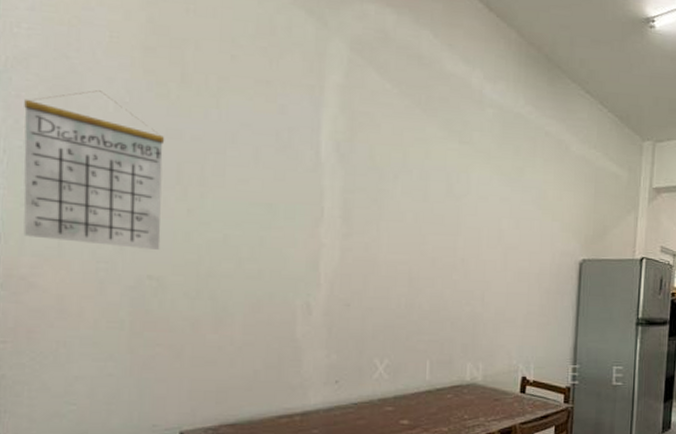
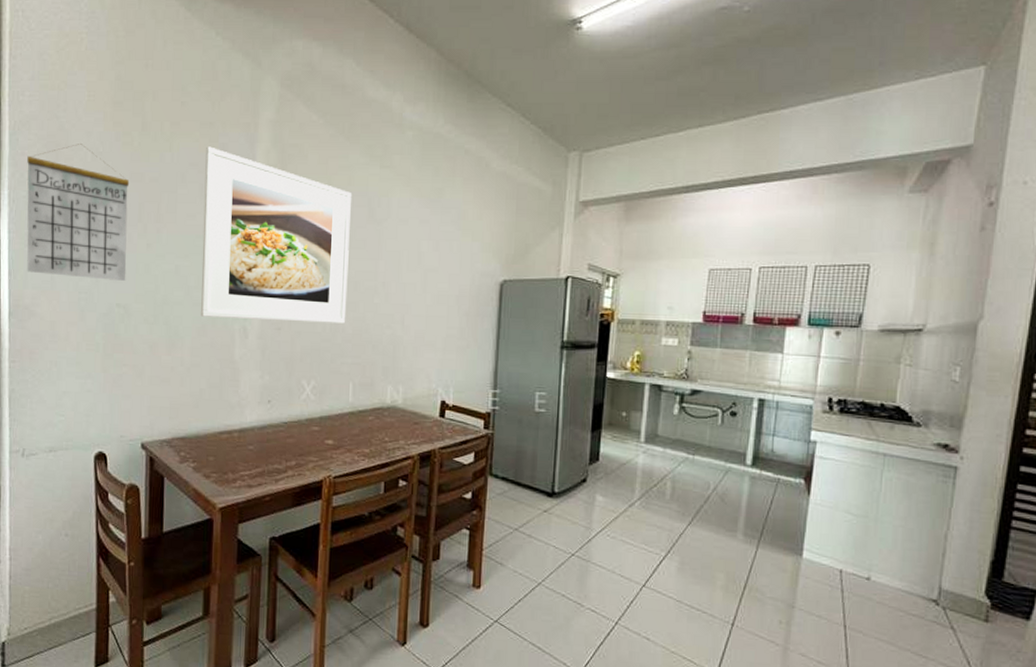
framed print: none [255,106,428,300] -> present [201,146,351,324]

